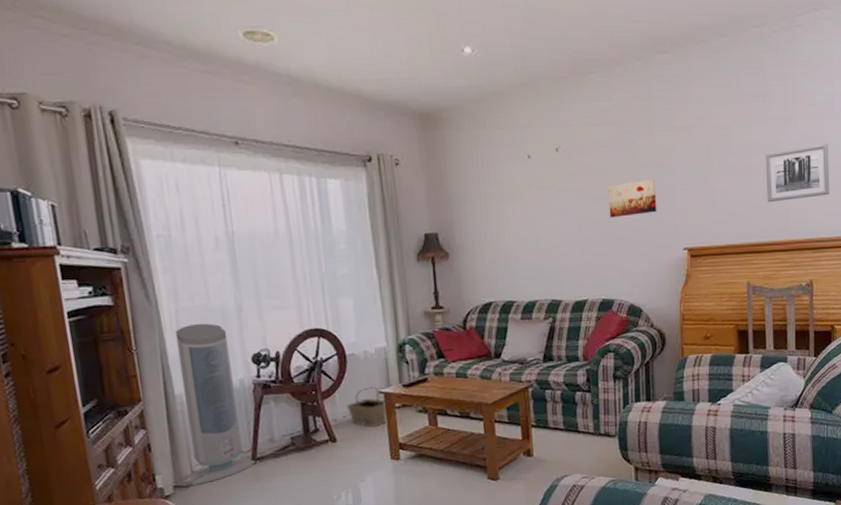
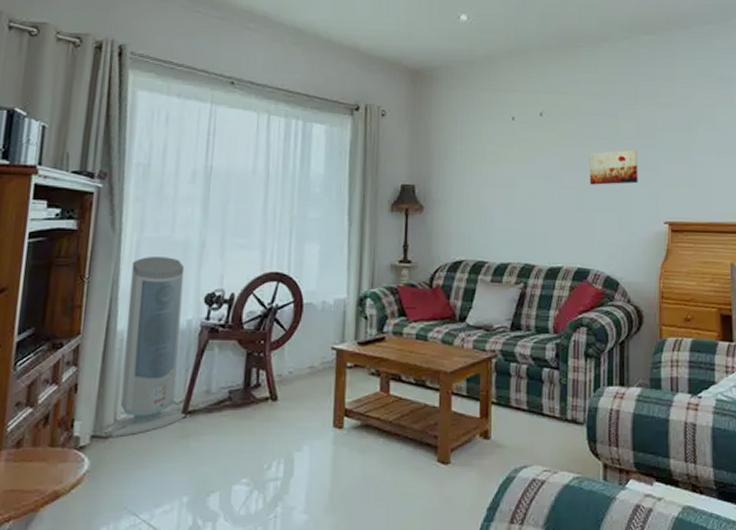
basket: present [346,386,388,428] -> none [294,341,337,389]

